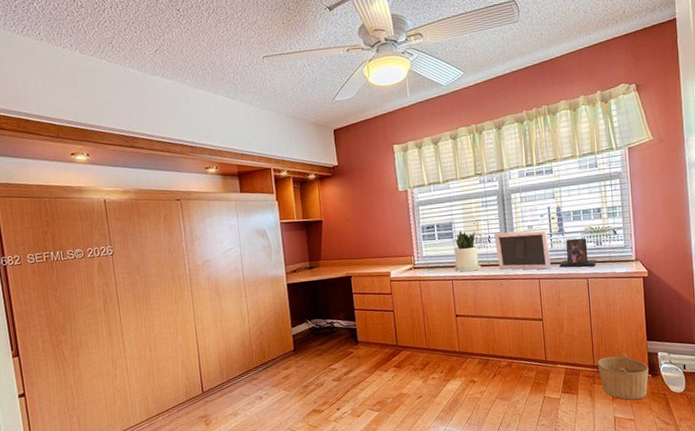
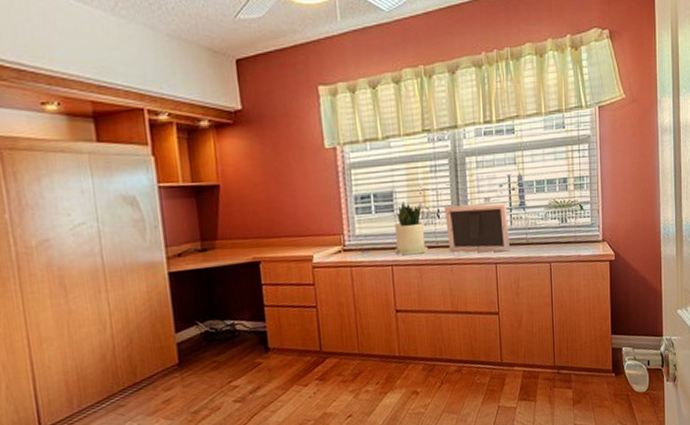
photo frame: present [560,238,597,268] -> none [520,214,561,250]
basket: present [597,353,649,401] -> none [558,350,612,405]

